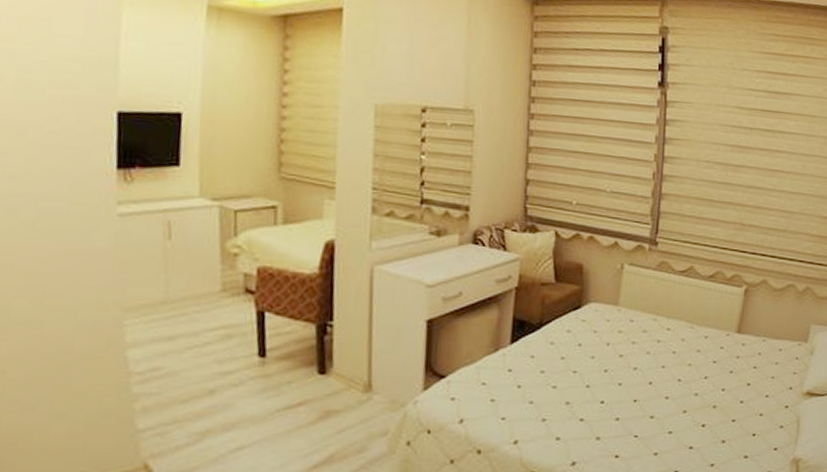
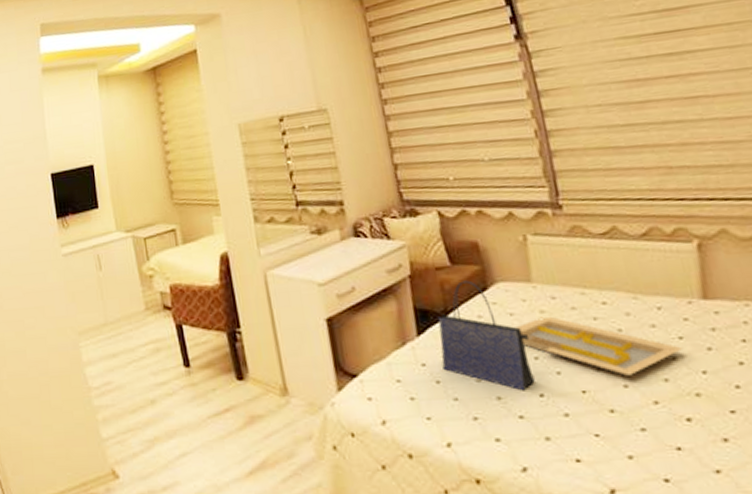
tote bag: none [526,298,604,398] -> present [437,280,535,391]
serving tray: none [596,336,714,390] -> present [516,316,684,376]

